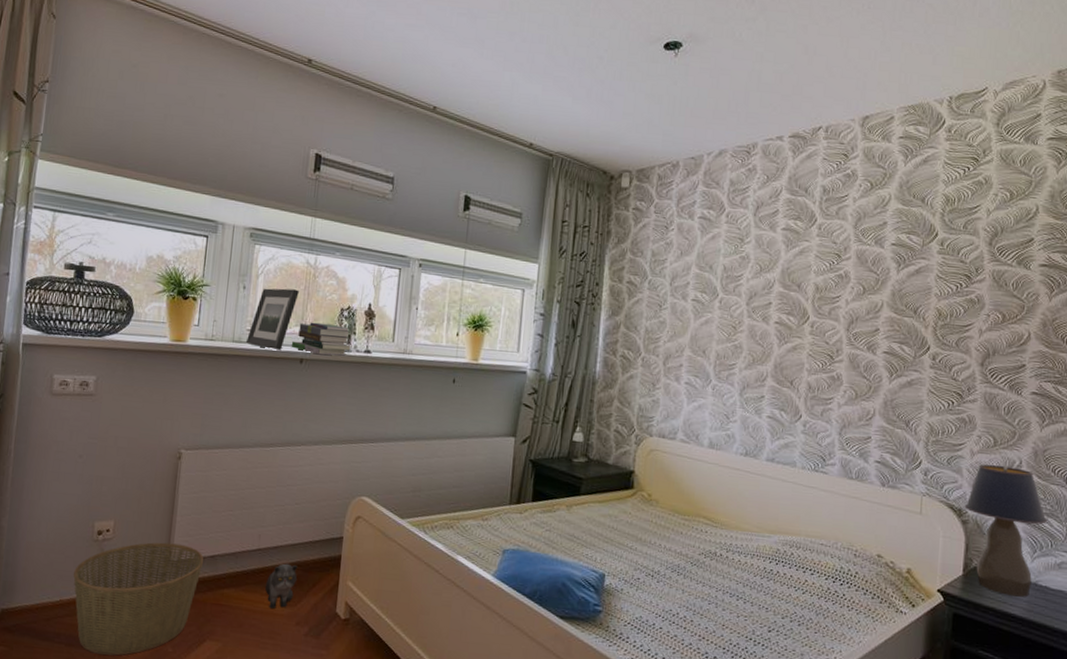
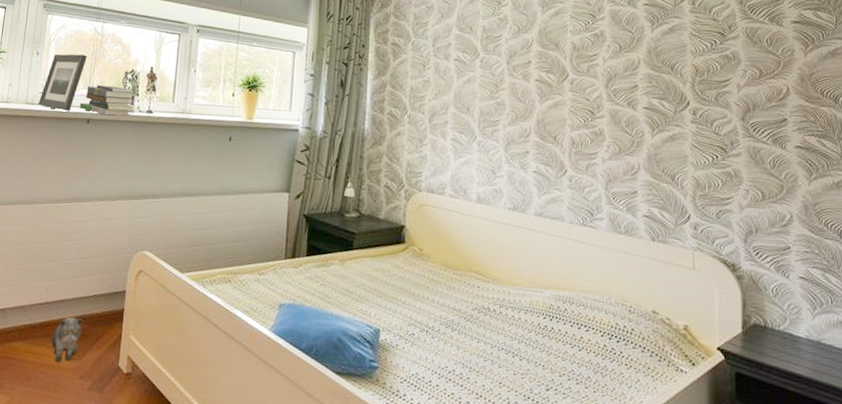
table lamp: present [964,464,1048,598] -> none [737,218,826,357]

